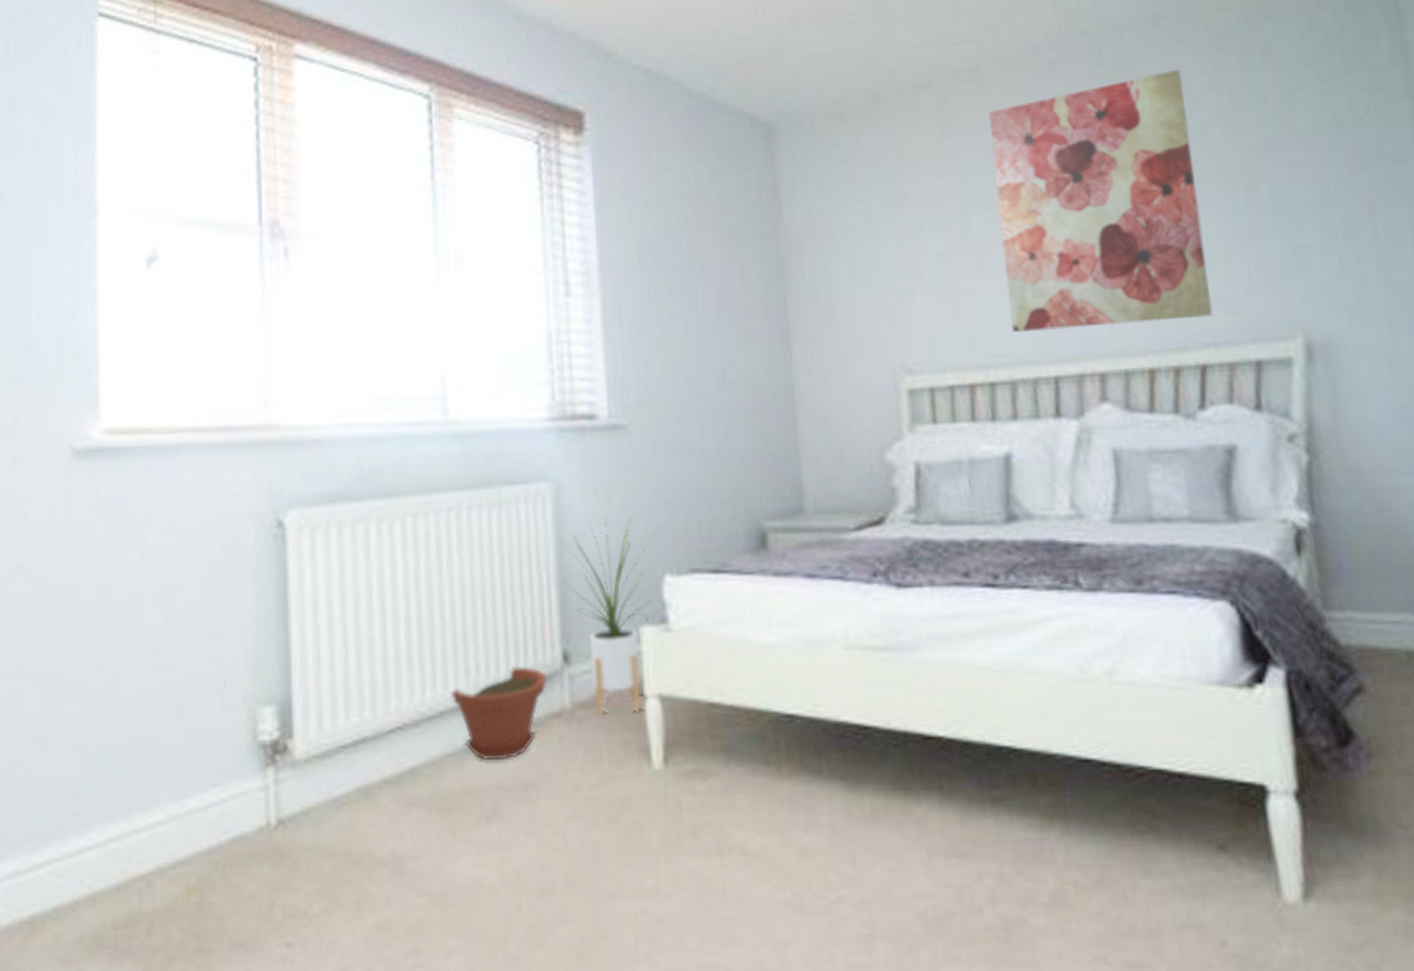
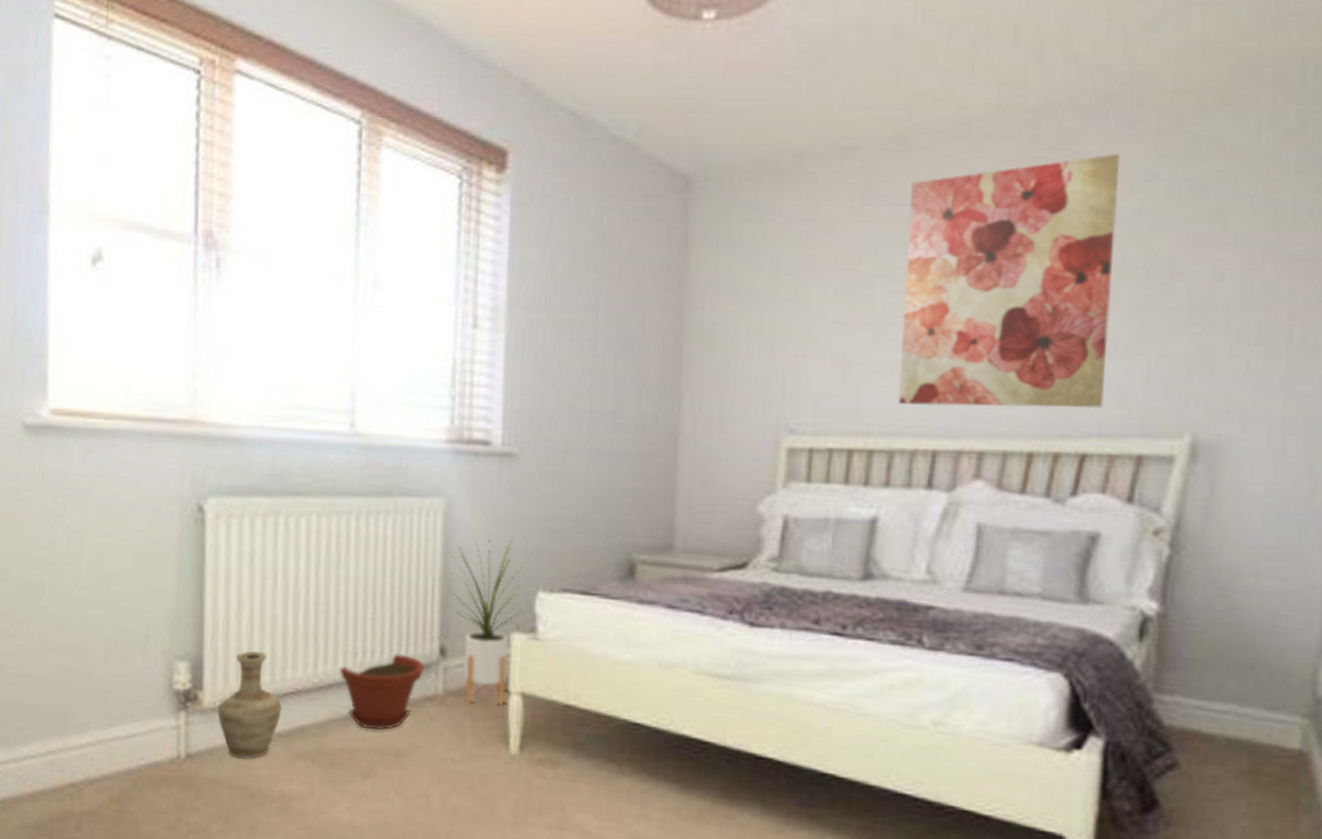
vase: none [312,684,387,817] -> present [218,651,282,760]

